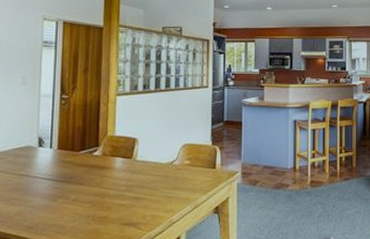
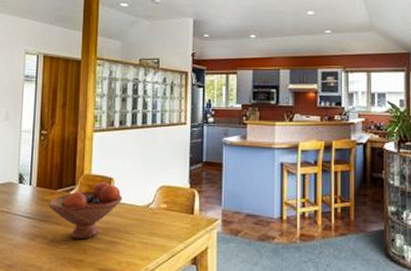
fruit bowl: none [71,143,146,198] -> present [48,182,122,240]

